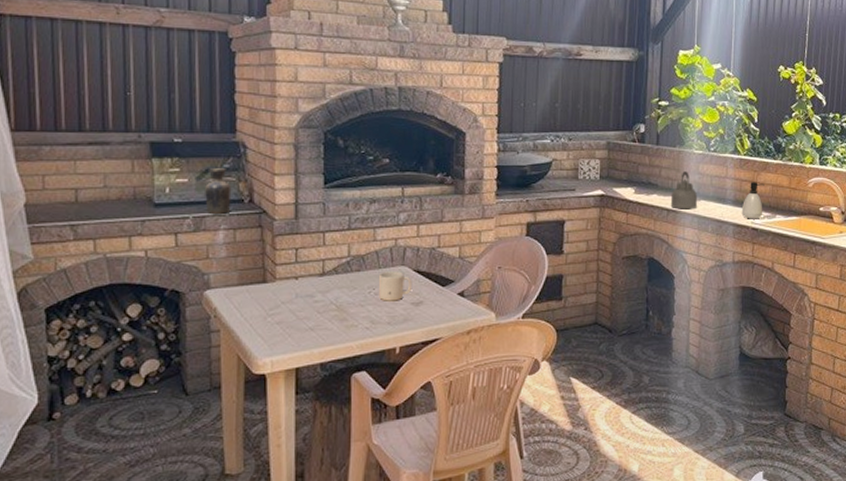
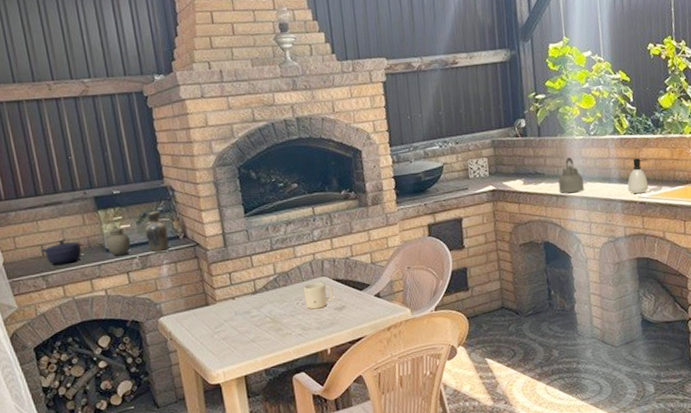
cooking pot: none [74,186,127,216] -> present [41,239,83,266]
jar: none [156,178,185,213] -> present [106,225,131,256]

